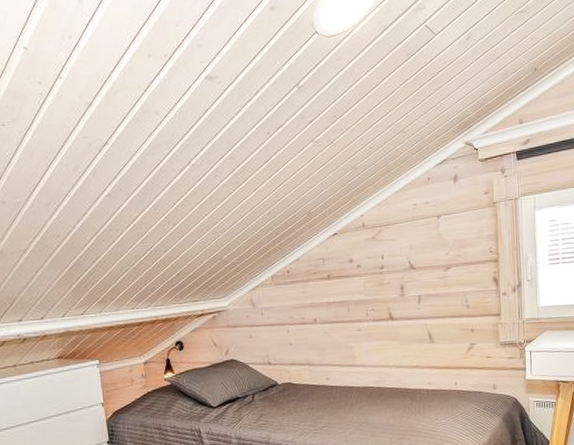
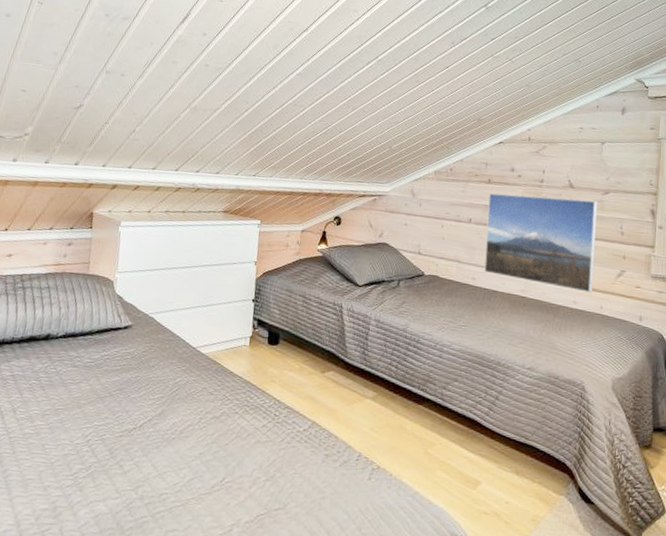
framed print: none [331,278,445,372] -> present [484,193,597,293]

